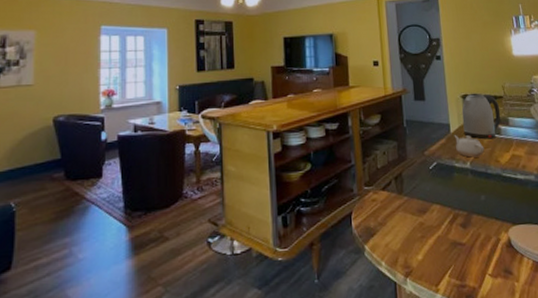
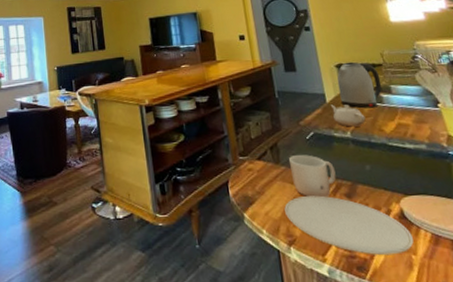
plate: none [404,226,517,284] -> present [284,195,414,256]
mug: none [411,184,454,228] -> present [288,154,336,198]

